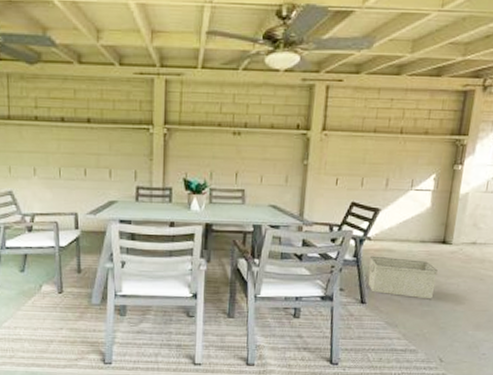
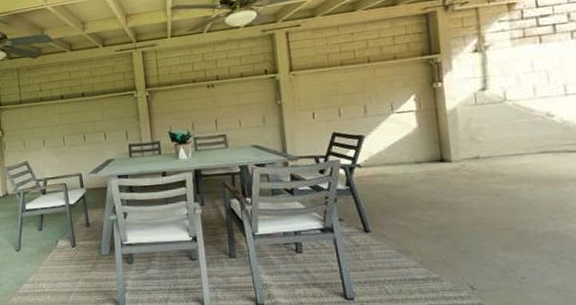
storage bin: present [367,255,438,300] -> none [364,182,444,222]

